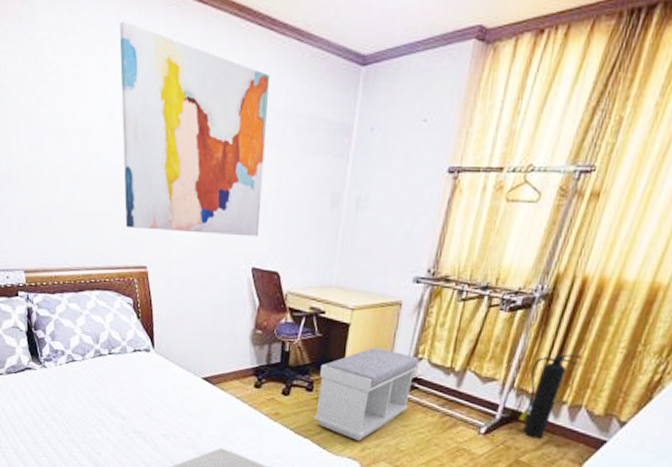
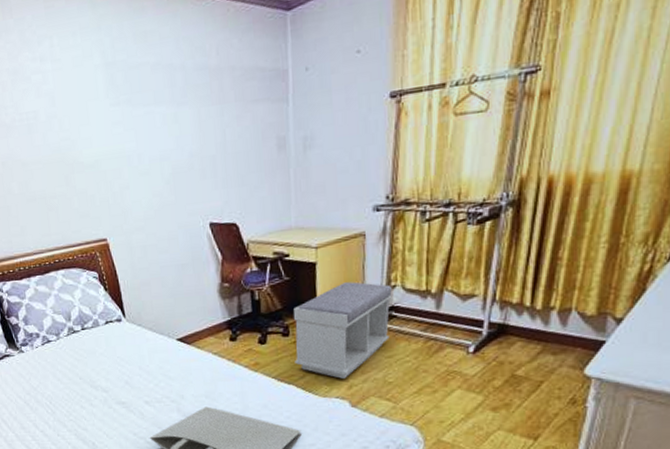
wall art: present [119,21,271,237] -> none [49,10,211,204]
fire extinguisher: present [519,354,580,439] -> none [507,257,560,350]

